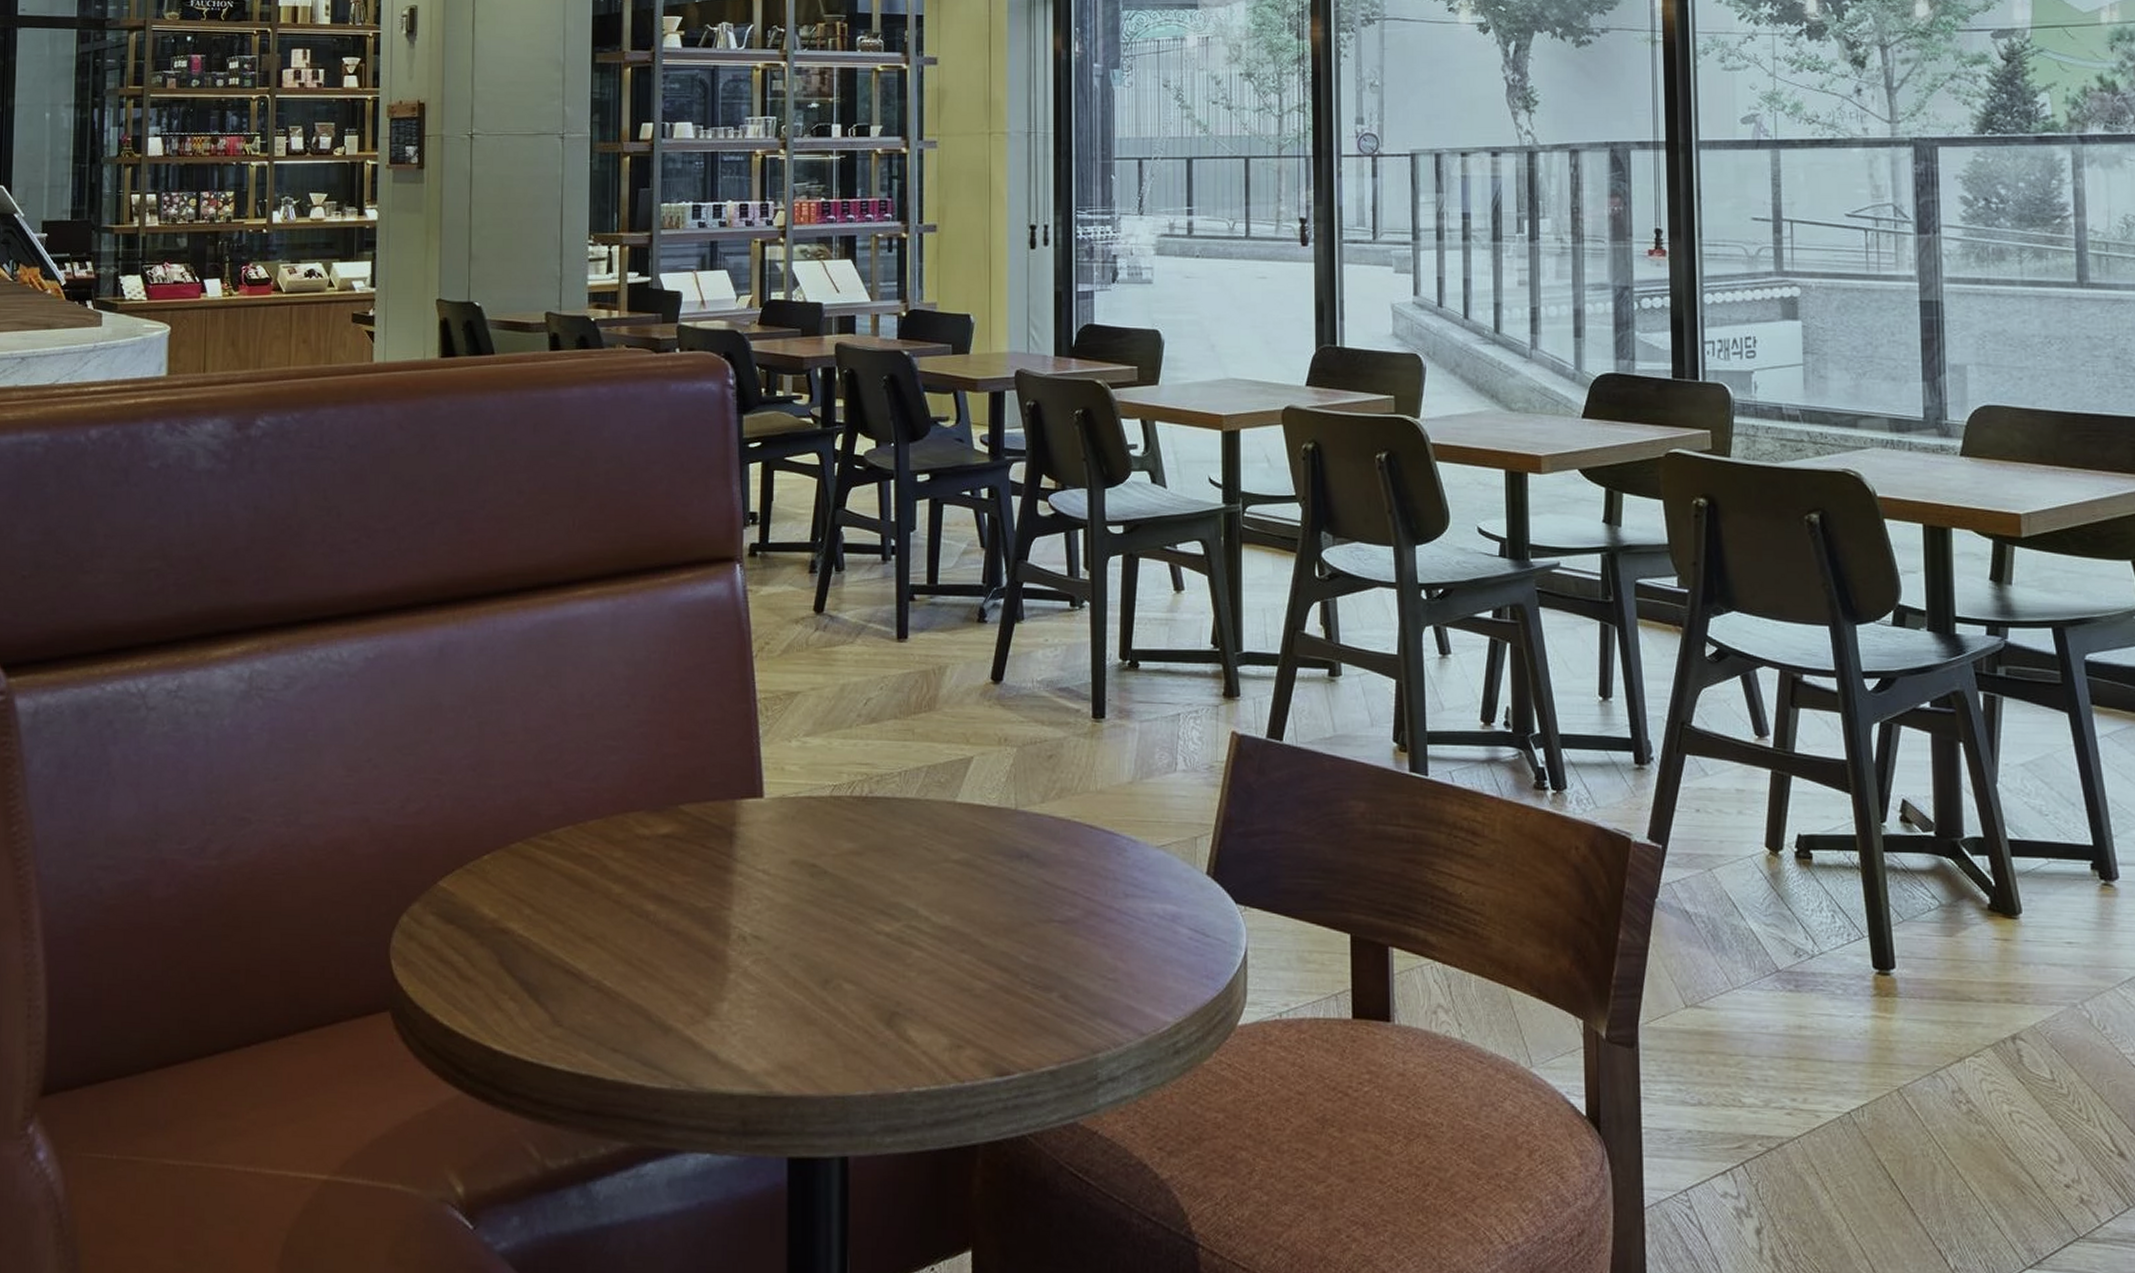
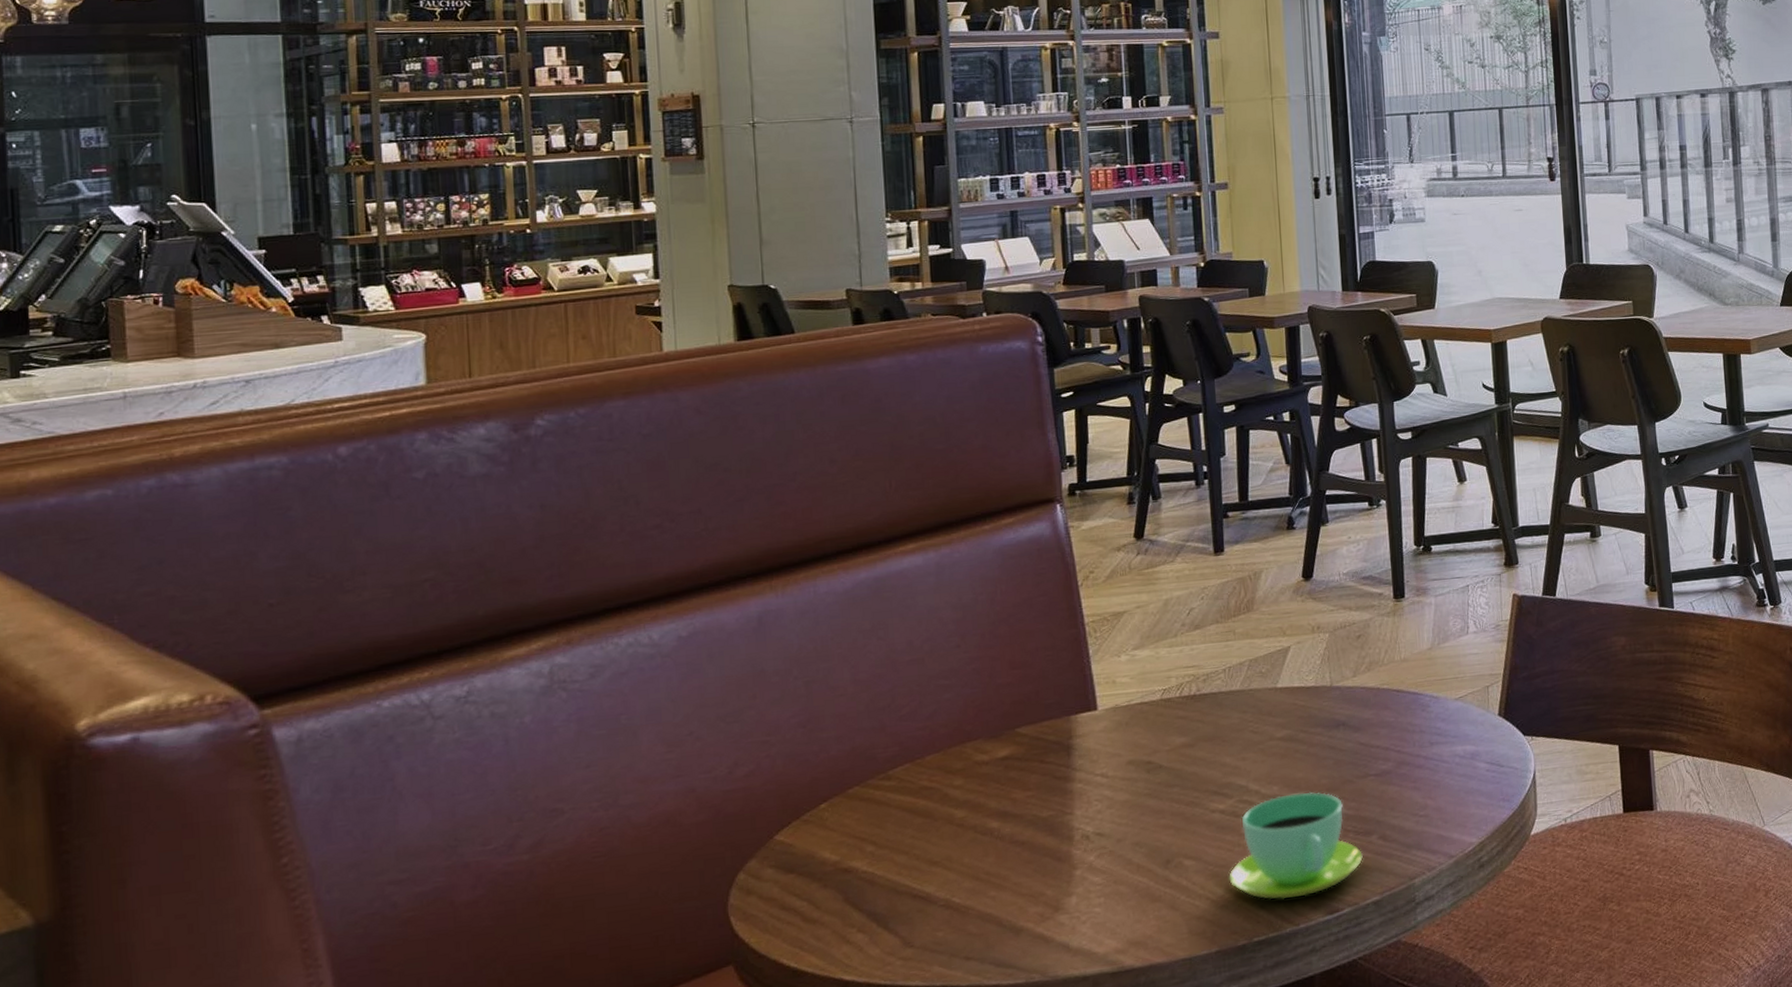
cup: none [890,927,1040,1050] -> present [1228,791,1363,900]

